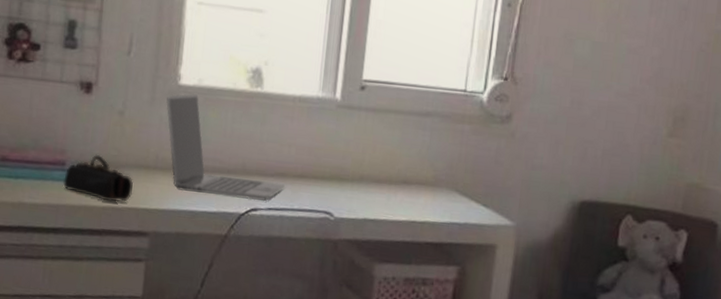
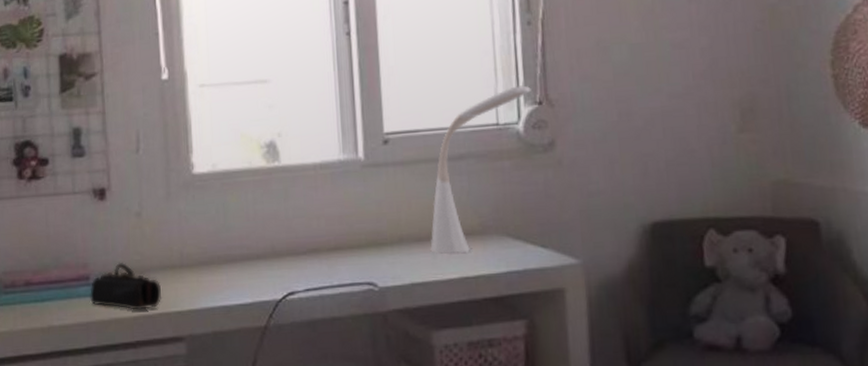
laptop: present [166,94,286,202] -> none [182,181,321,286]
desk lamp: none [386,59,500,200] -> present [430,85,531,254]

